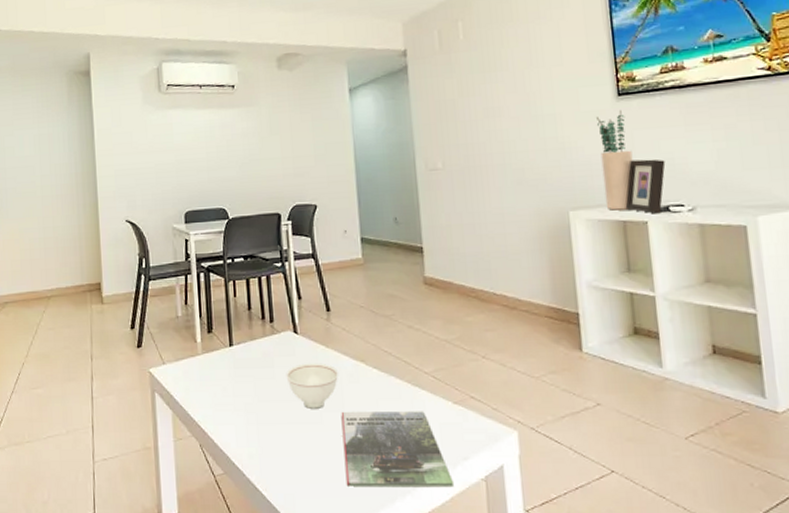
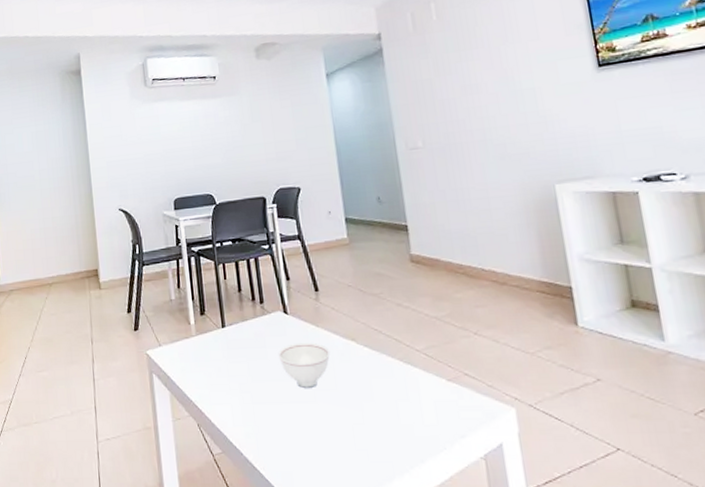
magazine: present [341,411,453,488] -> none [334,389,452,466]
vase: present [597,109,633,211] -> none [578,80,619,182]
picture frame: present [625,159,666,214] -> none [613,128,654,184]

